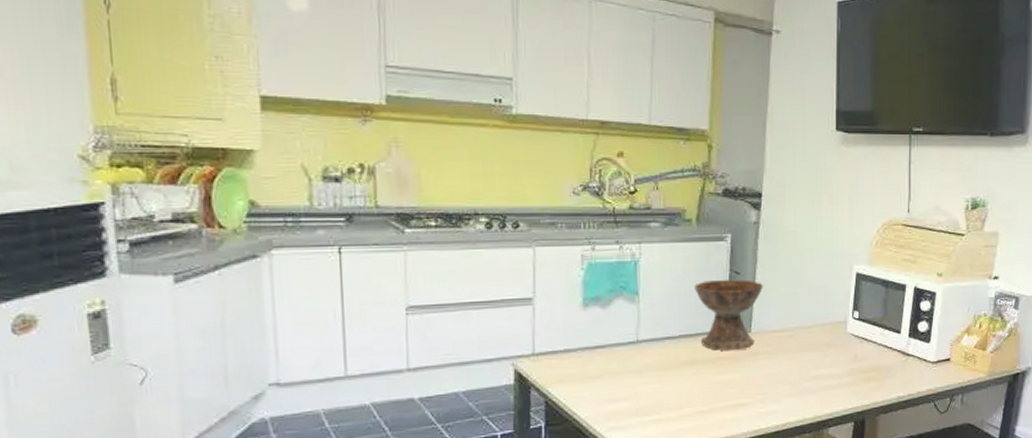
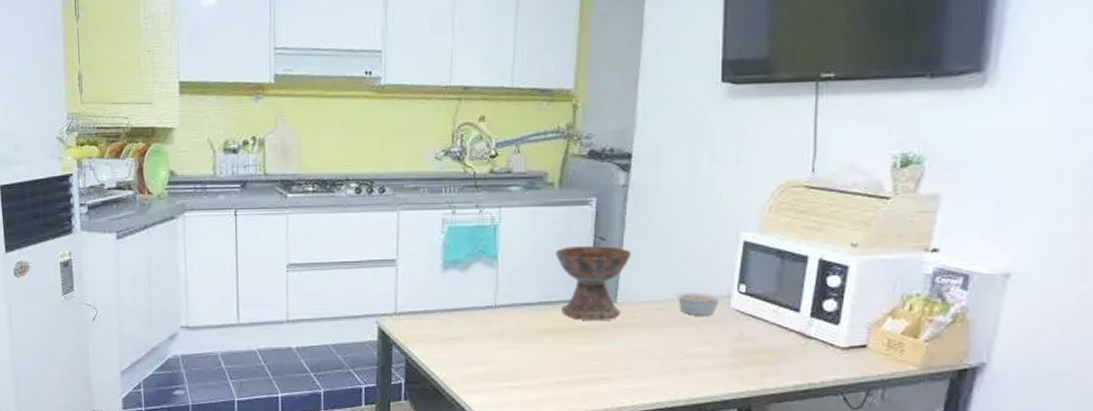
legume: none [801,318,848,341] -> present [674,291,733,316]

